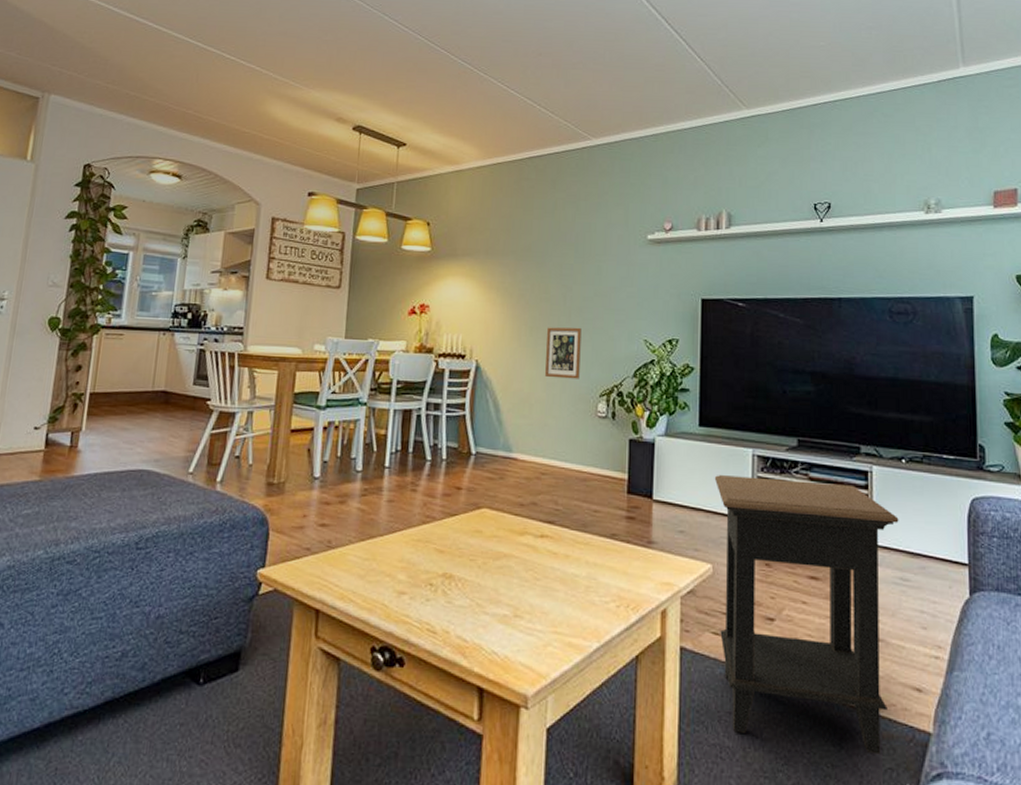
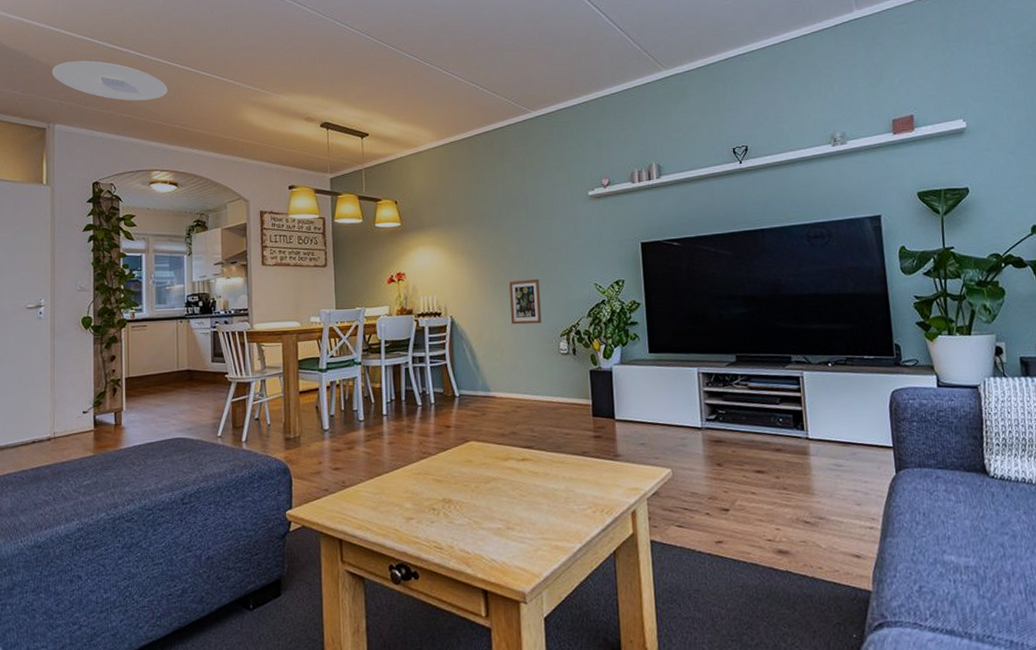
ceiling light: none [55,26,185,79] -> present [52,60,168,101]
side table: present [714,475,899,755] -> none [666,389,832,613]

